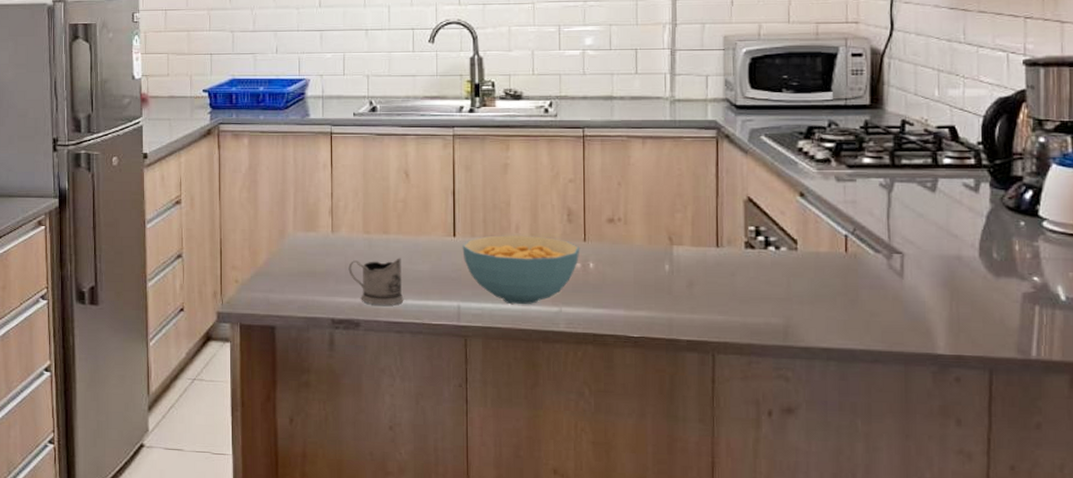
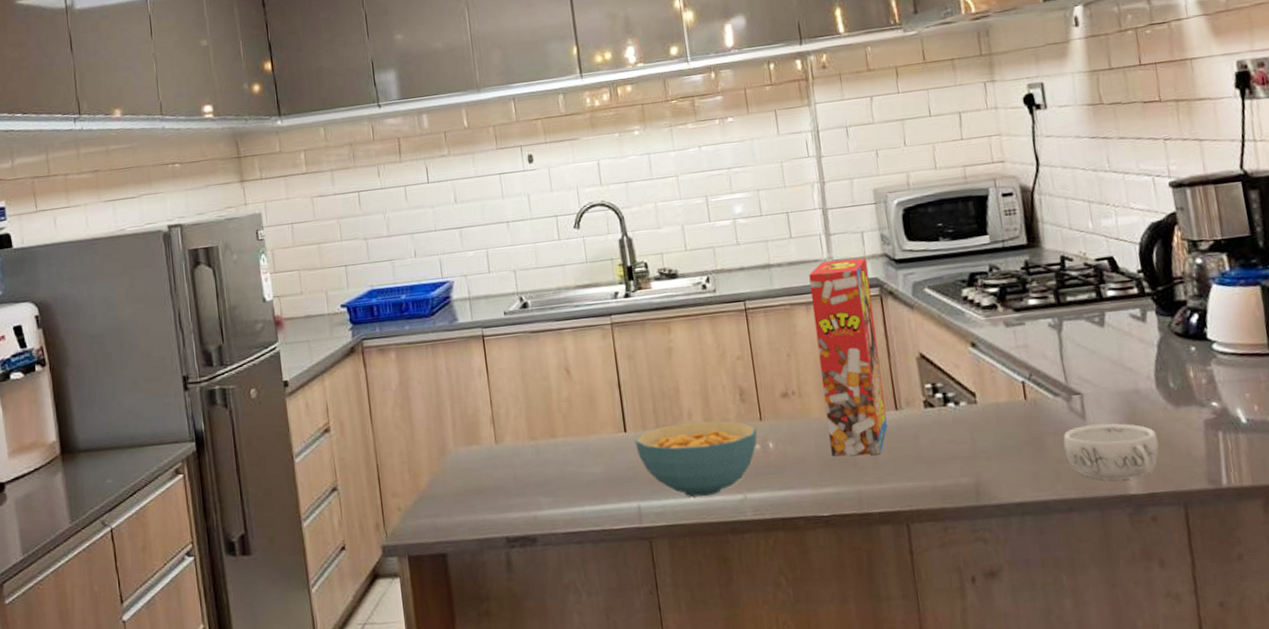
tea glass holder: present [348,258,404,305] -> none [517,462,581,517]
cereal box: none [648,99,708,287] -> present [809,257,888,456]
decorative bowl: none [878,284,974,339] -> present [1063,423,1160,480]

